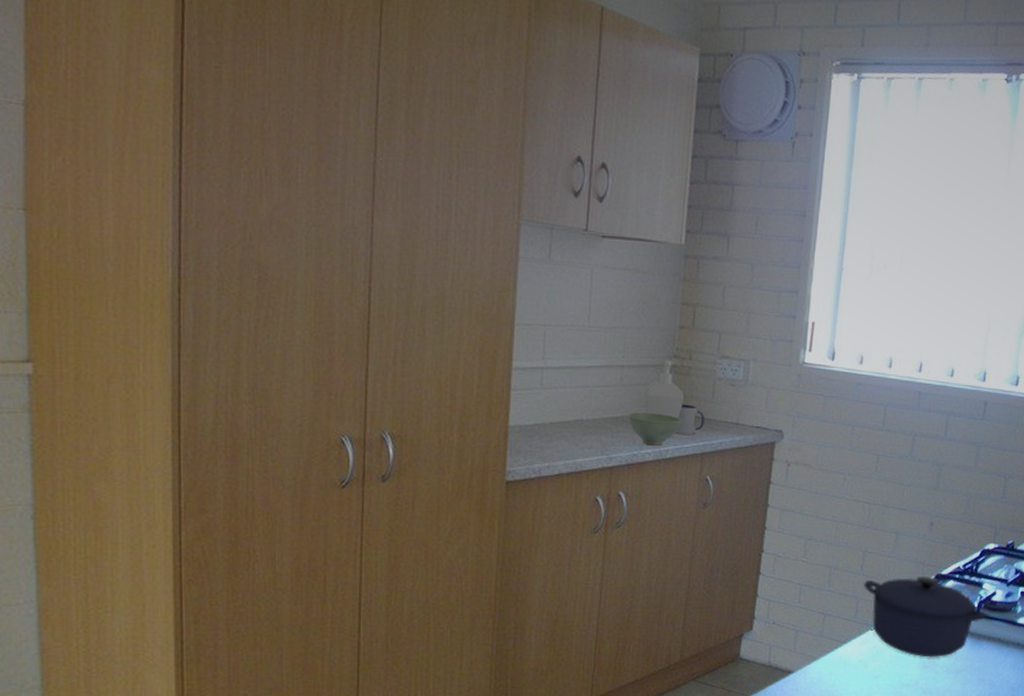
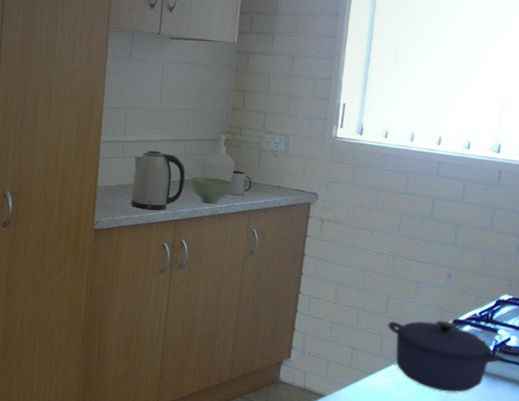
kettle: none [553,379,623,456] -> present [131,150,186,211]

